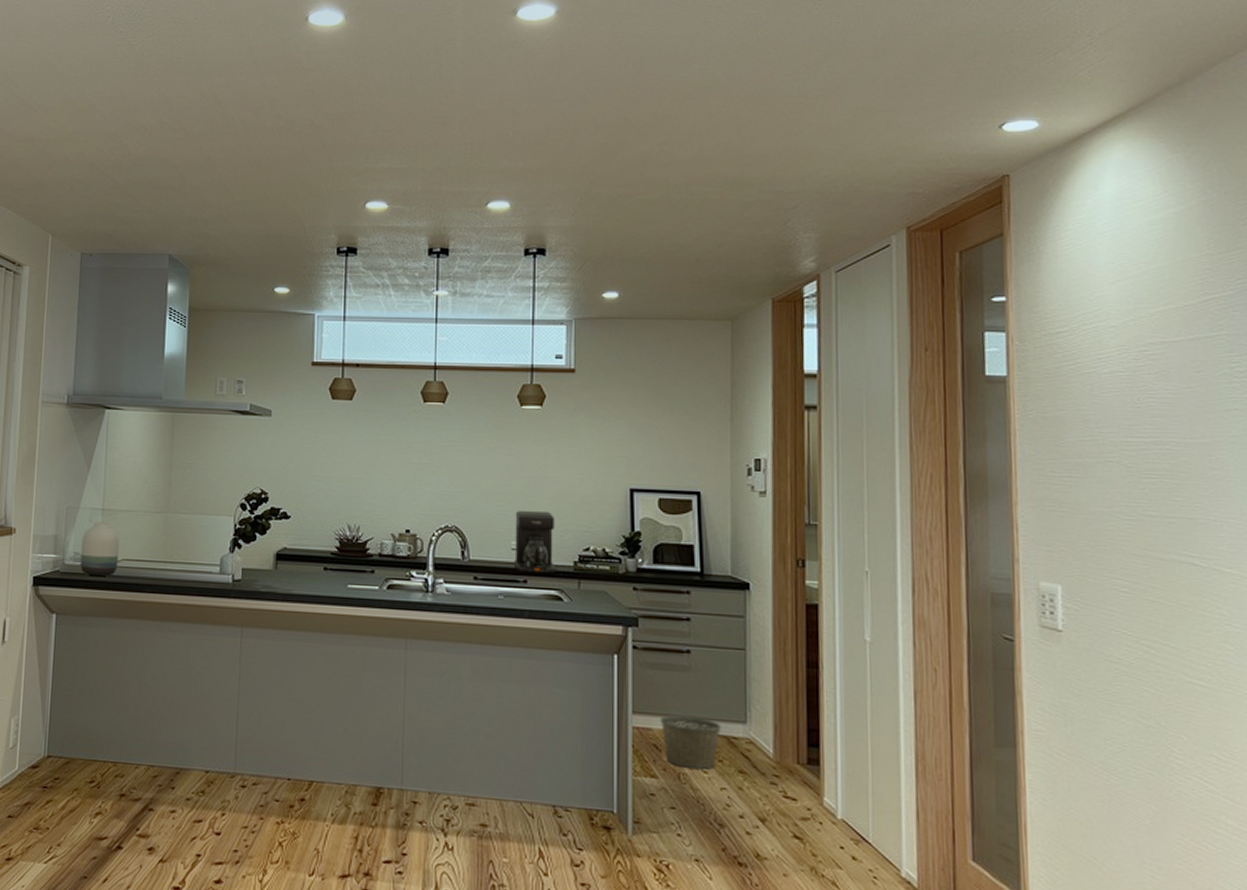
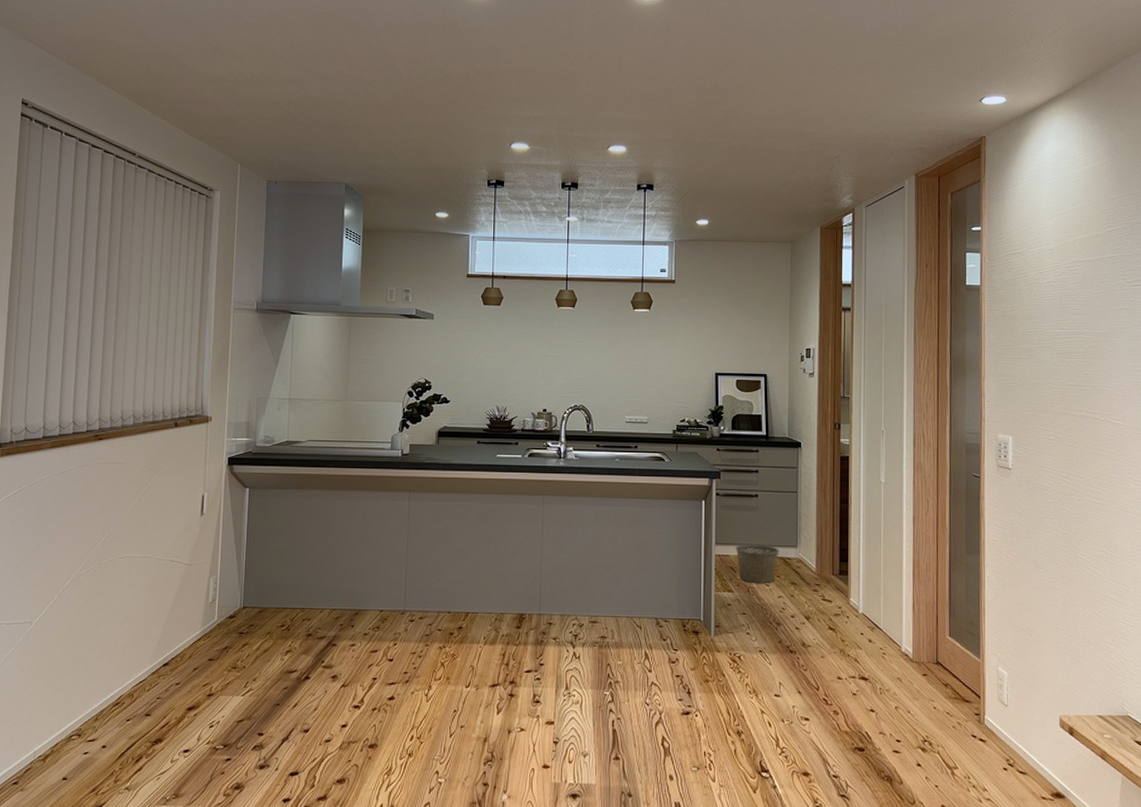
vase: present [80,522,120,577] -> none [270,410,304,456]
coffee maker: present [513,510,556,574] -> none [627,391,660,441]

